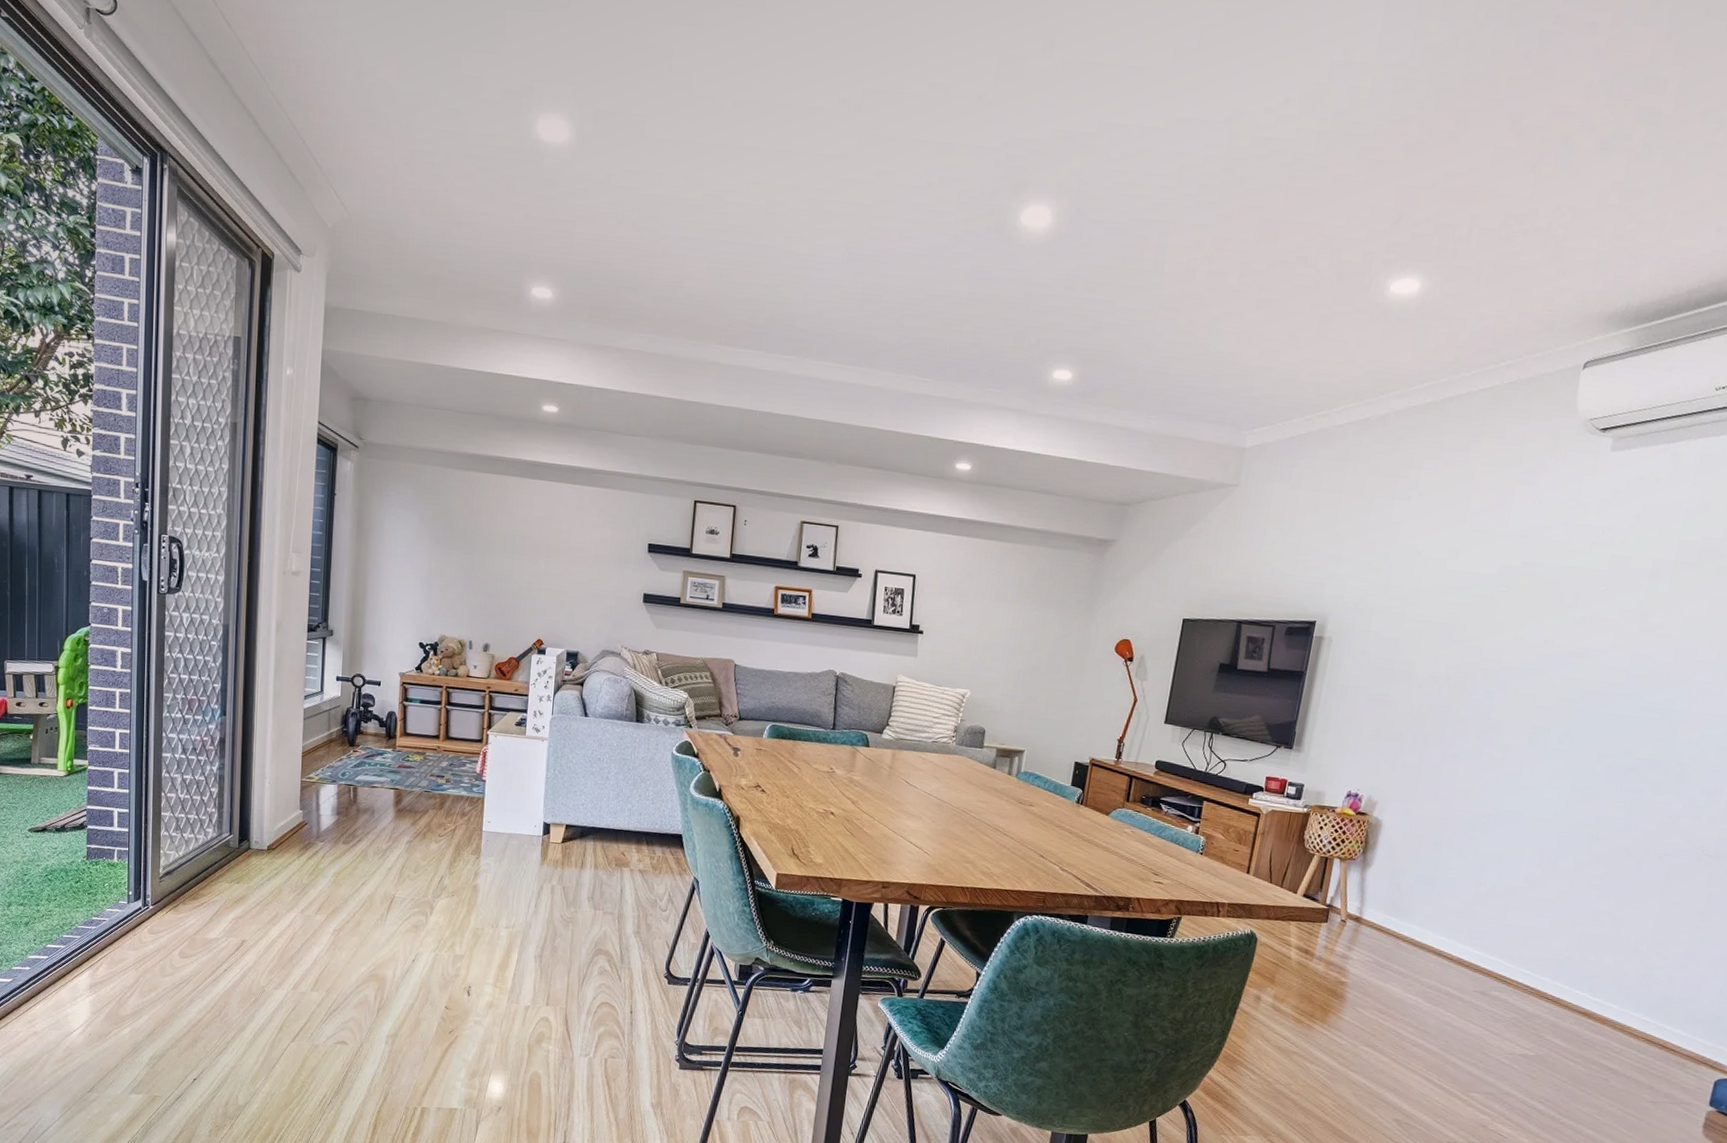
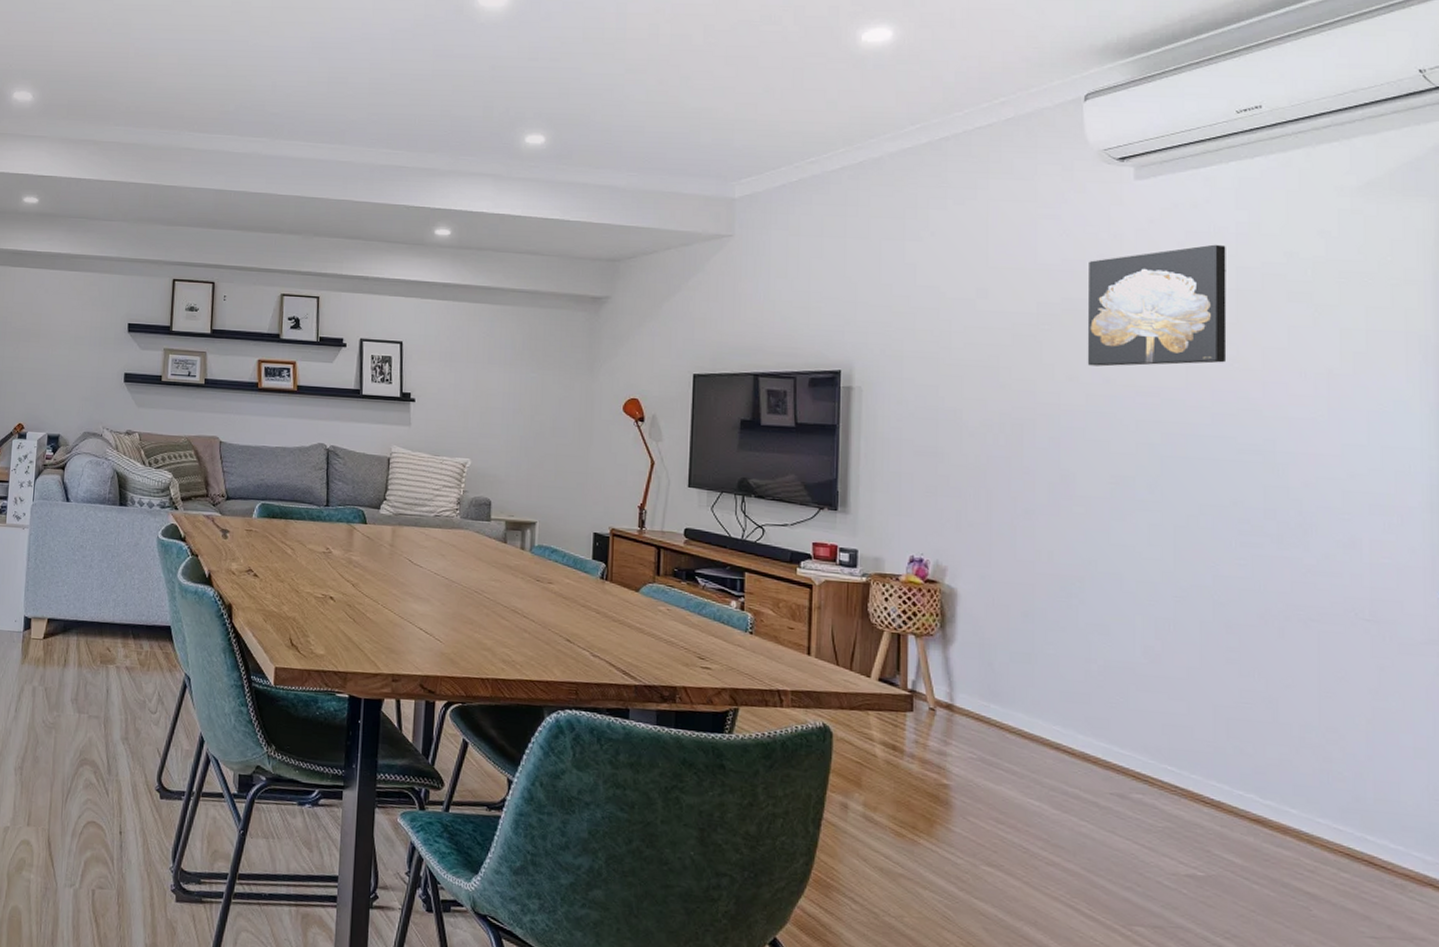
wall art: none [1532,517,1676,629] -> present [1087,244,1227,367]

